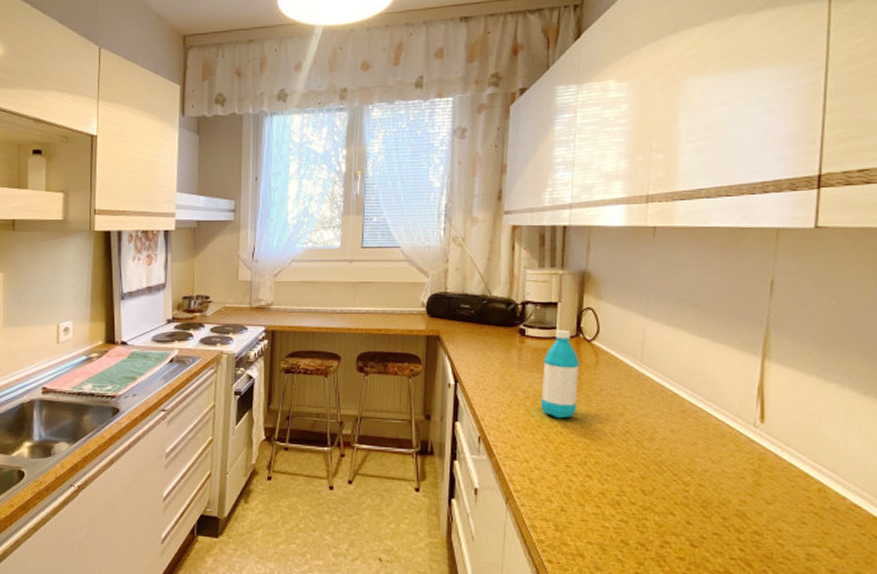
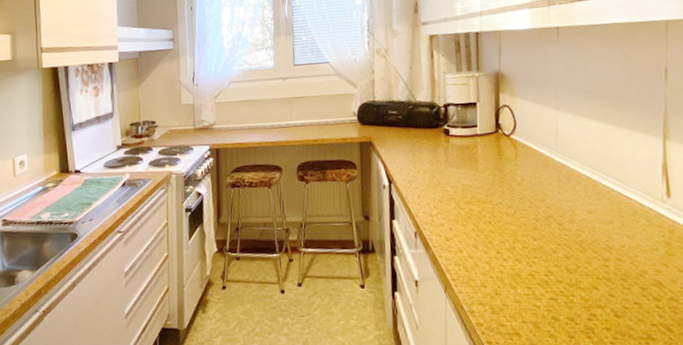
water bottle: present [540,329,580,419] -> none [468,127,502,209]

